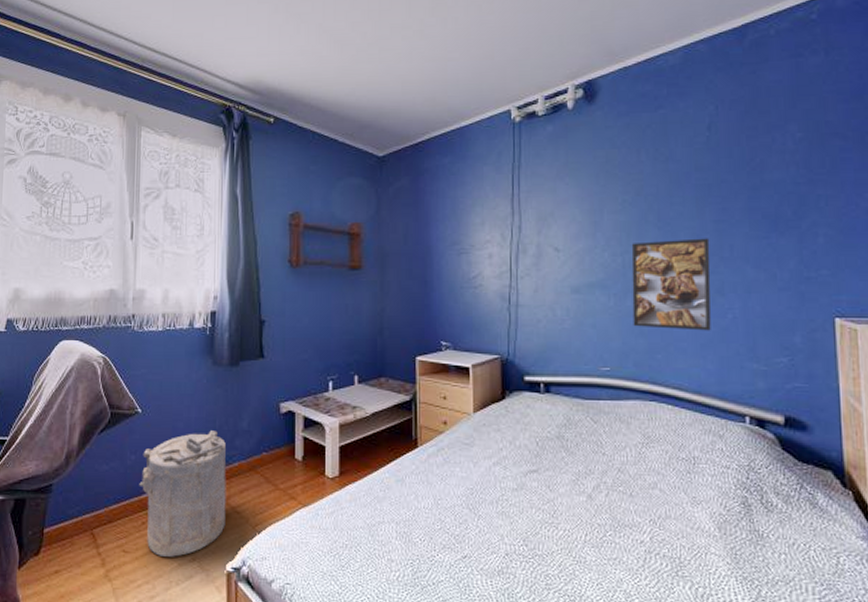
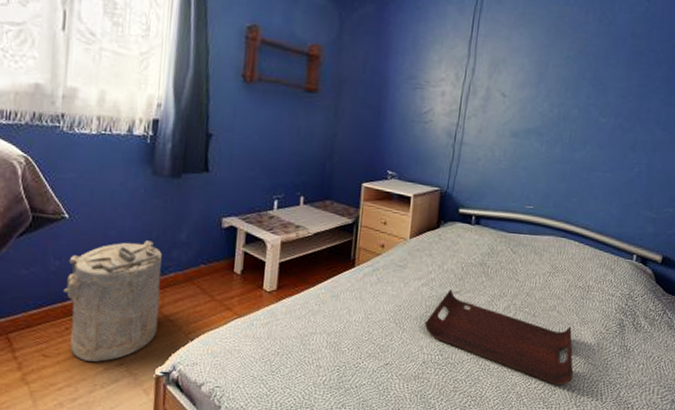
serving tray: none [502,468,693,582] -> present [424,289,574,386]
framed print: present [631,238,711,331] -> none [558,97,632,181]

